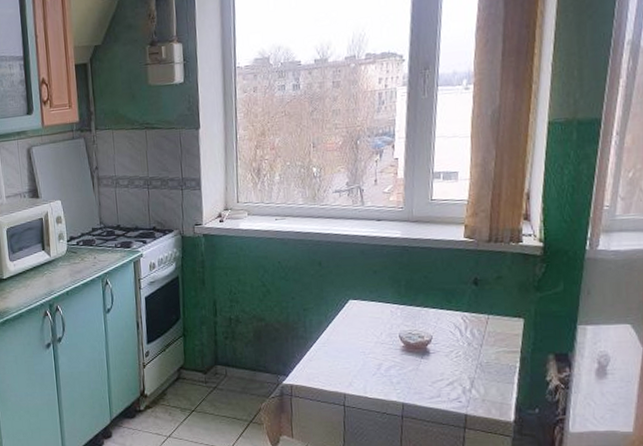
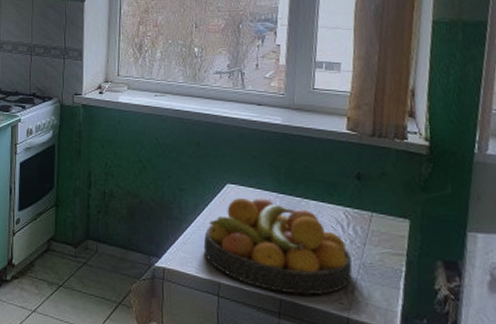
fruit bowl: none [328,310,470,397] -> present [203,198,353,295]

